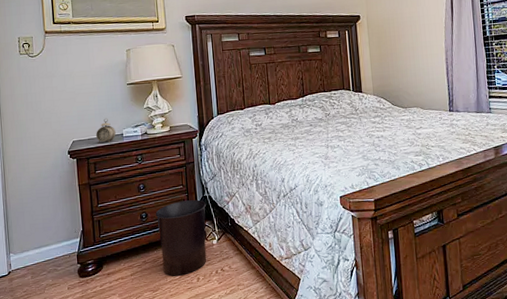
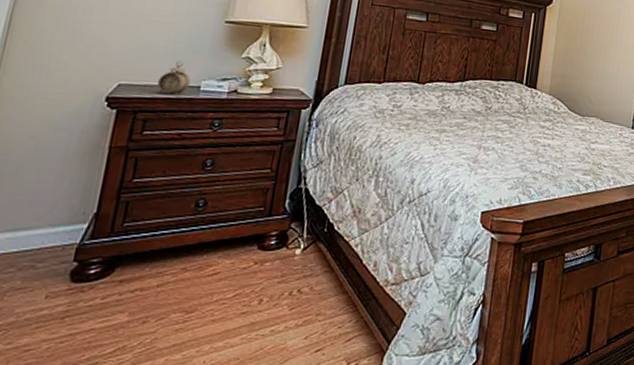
waste bin: present [155,200,207,276] -> none [209,190,300,294]

